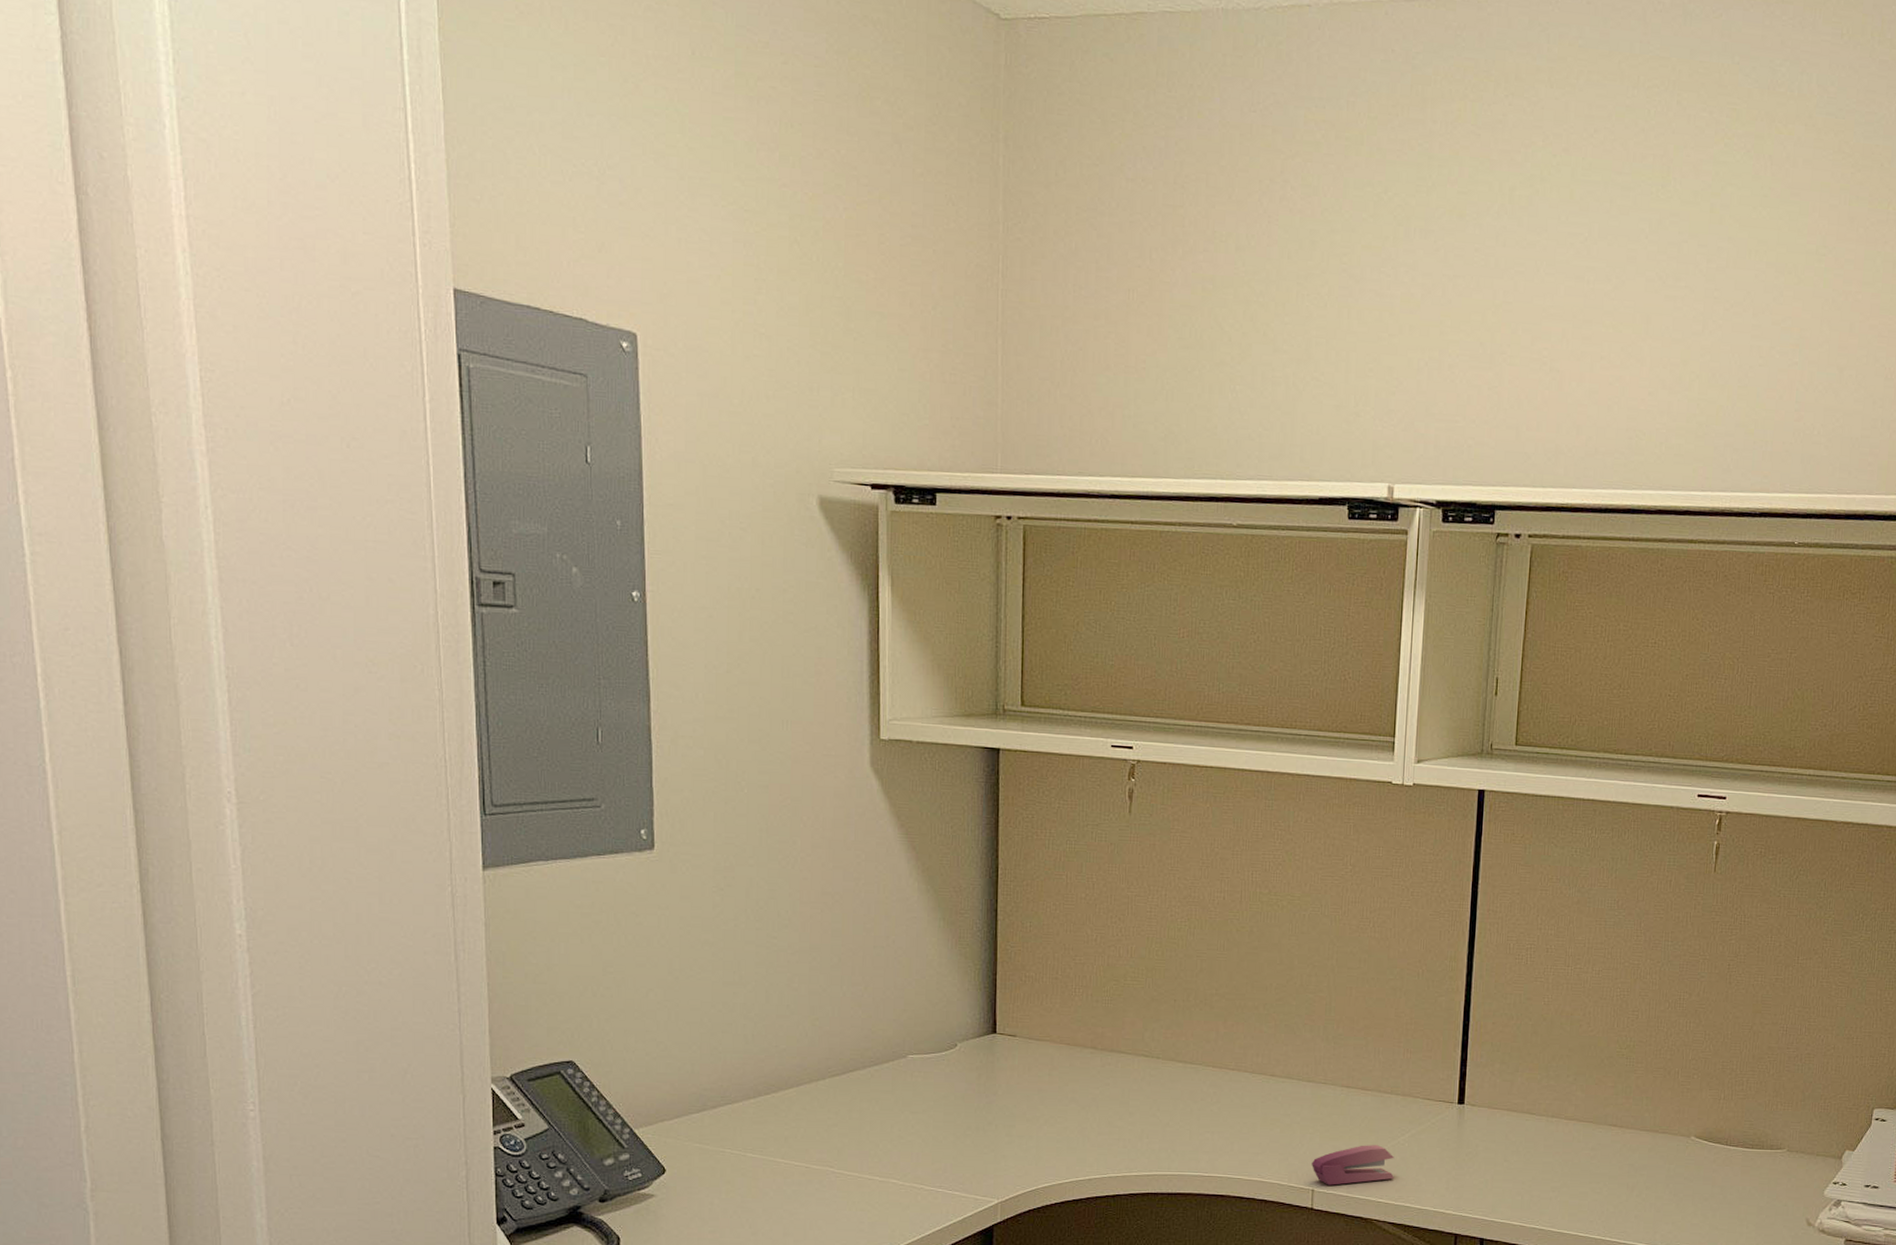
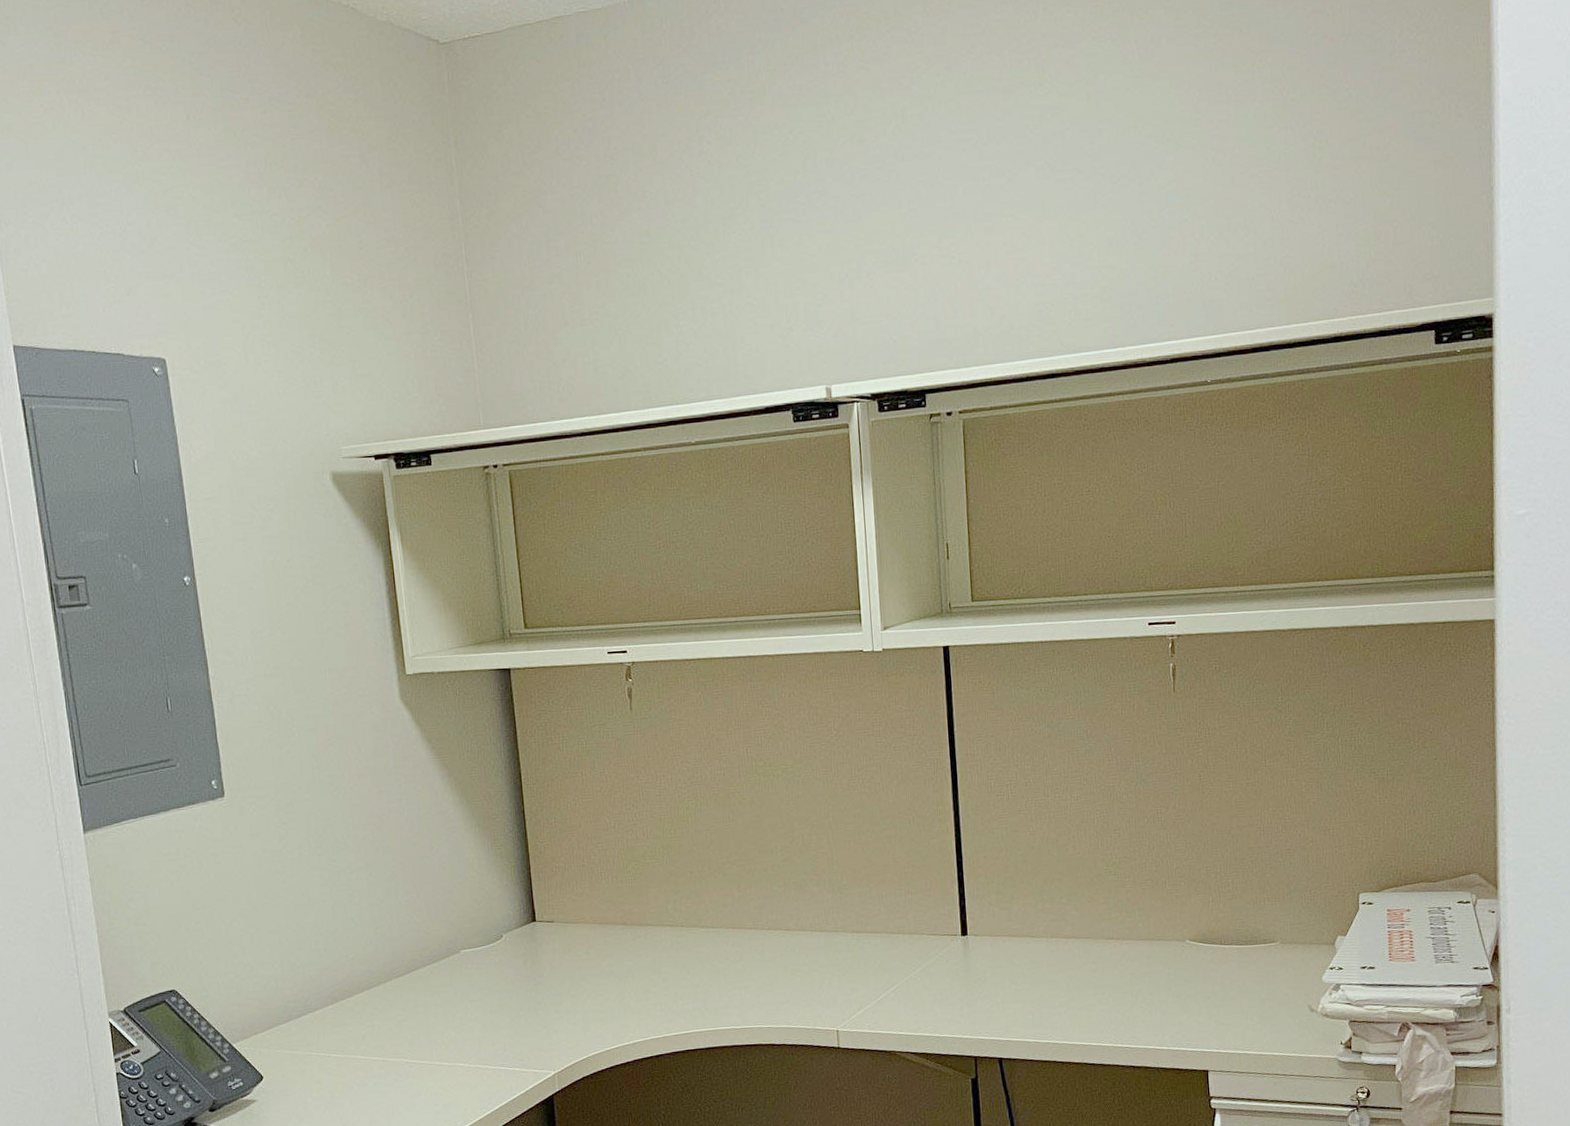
stapler: present [1312,1145,1395,1185] -> none [833,982,912,1025]

